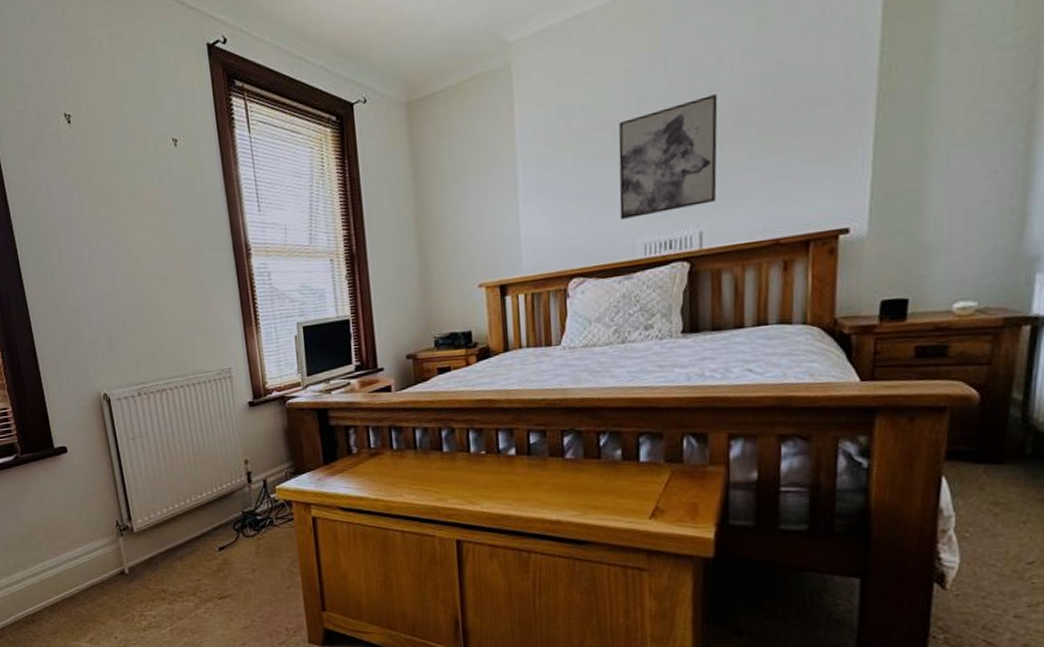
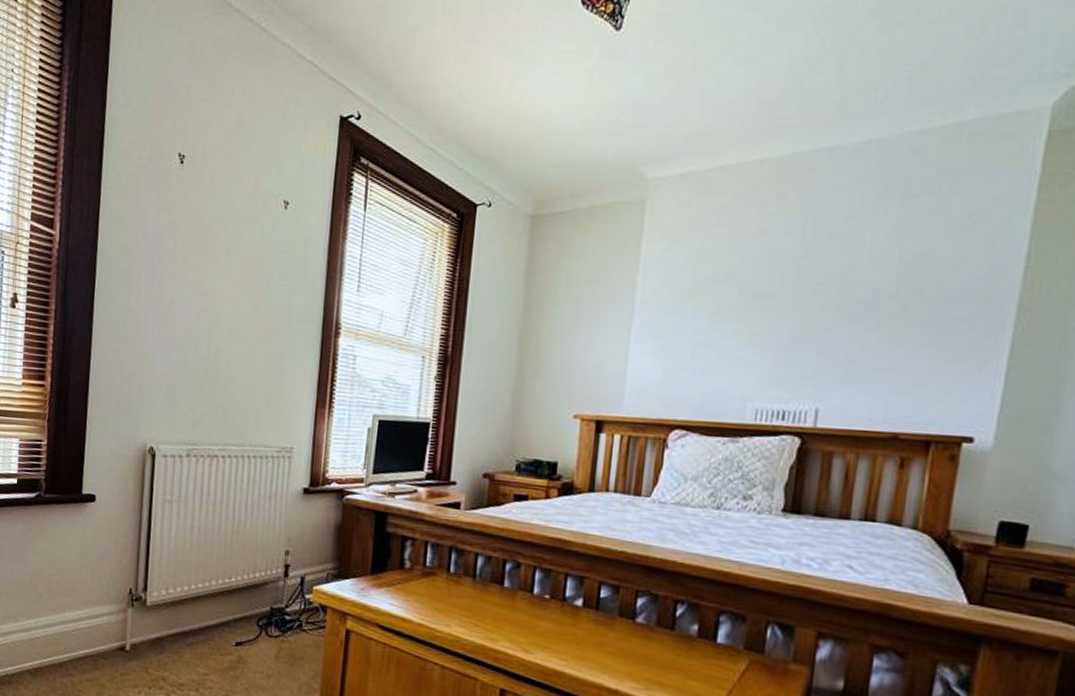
wall art: present [618,94,718,219] -> none [734,273,853,382]

